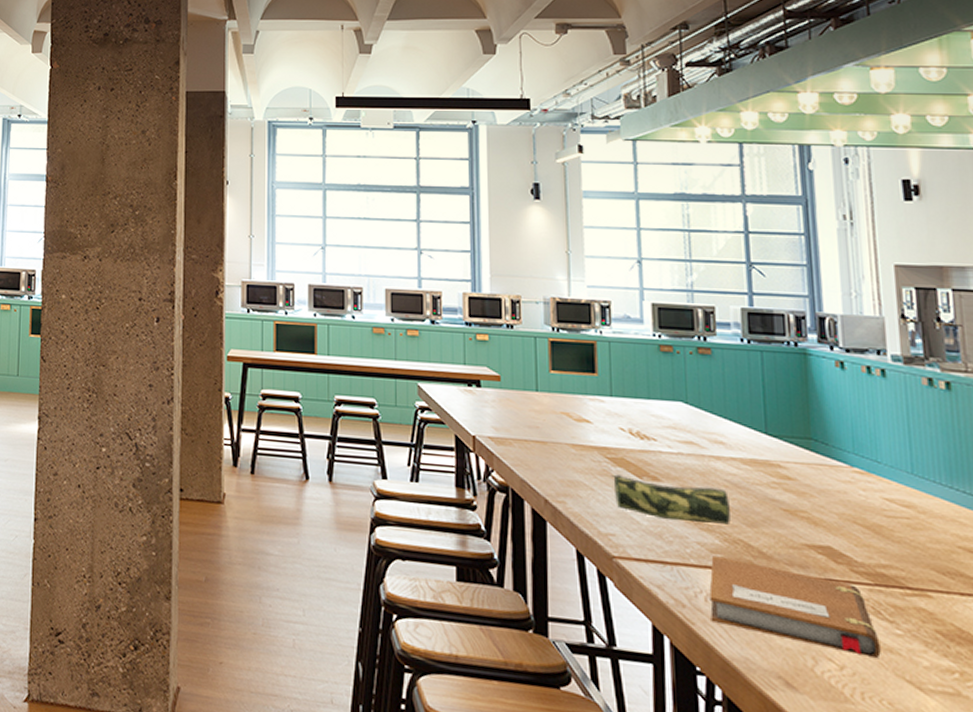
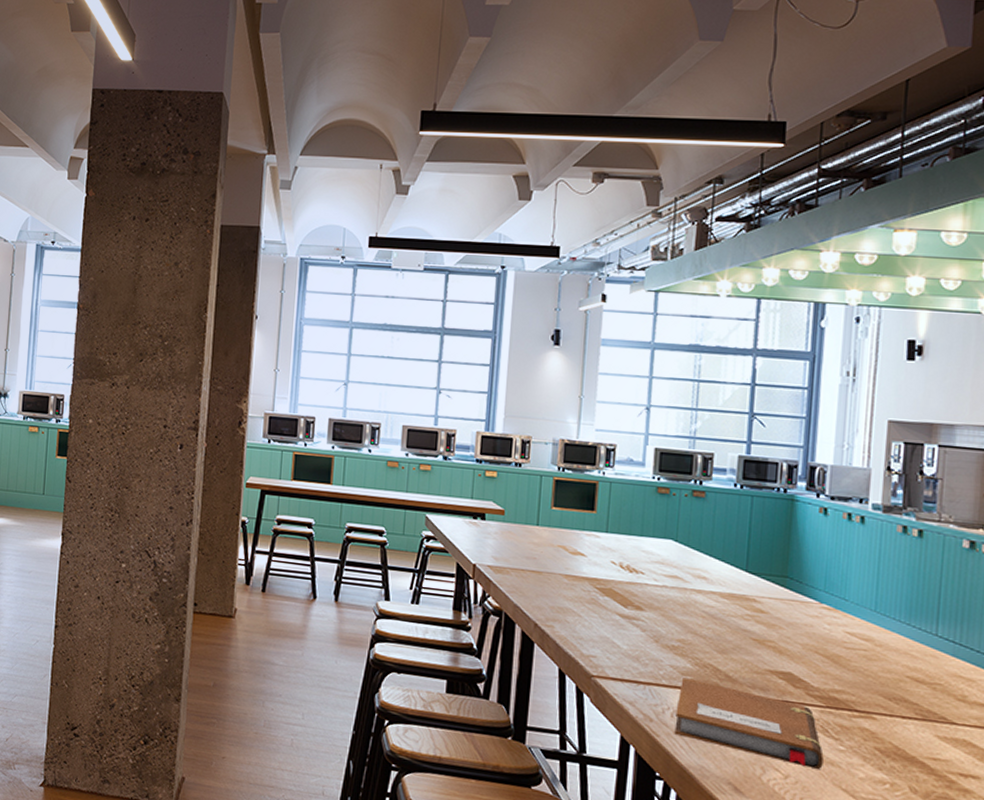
pencil case: present [610,474,730,525] -> none [597,603,705,651]

